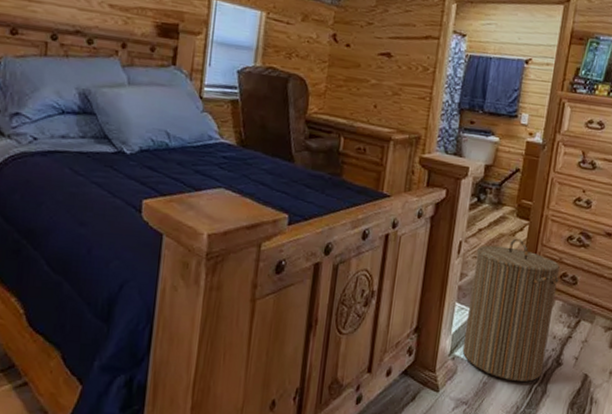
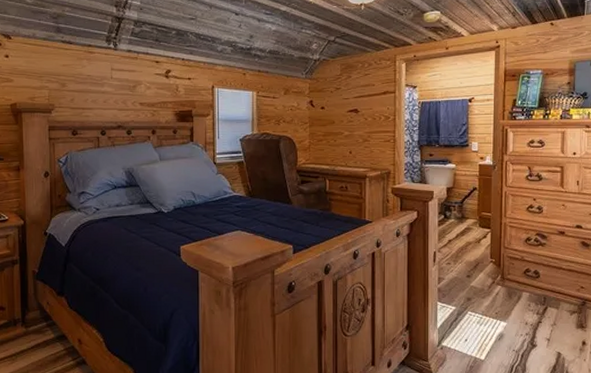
laundry hamper: present [462,238,561,382] -> none [448,244,523,363]

